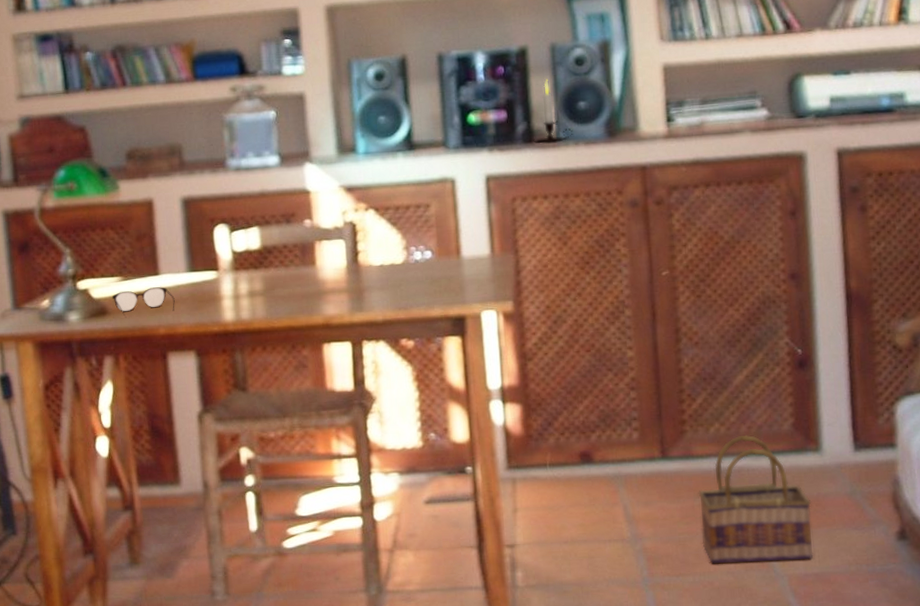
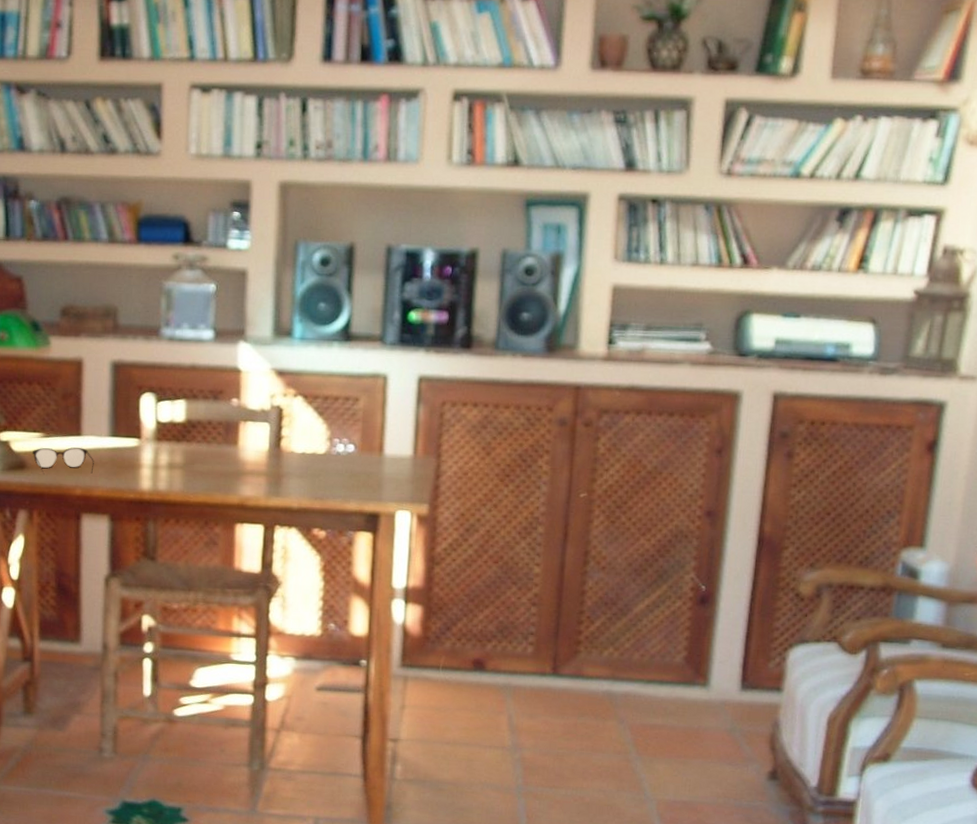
candle: present [535,79,573,144] -> none [473,285,512,352]
basket: present [698,434,814,564] -> none [579,661,691,788]

